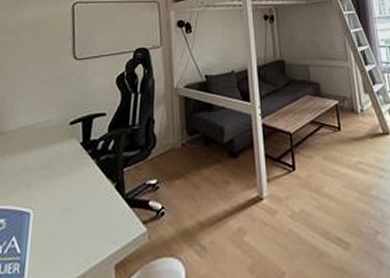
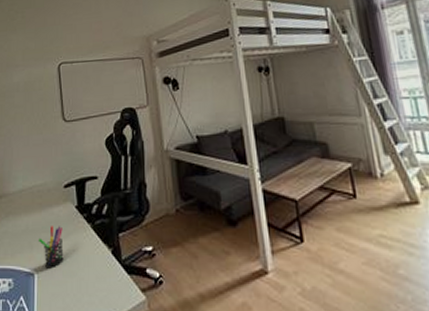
pen holder: none [36,163,65,207] -> present [38,226,64,269]

